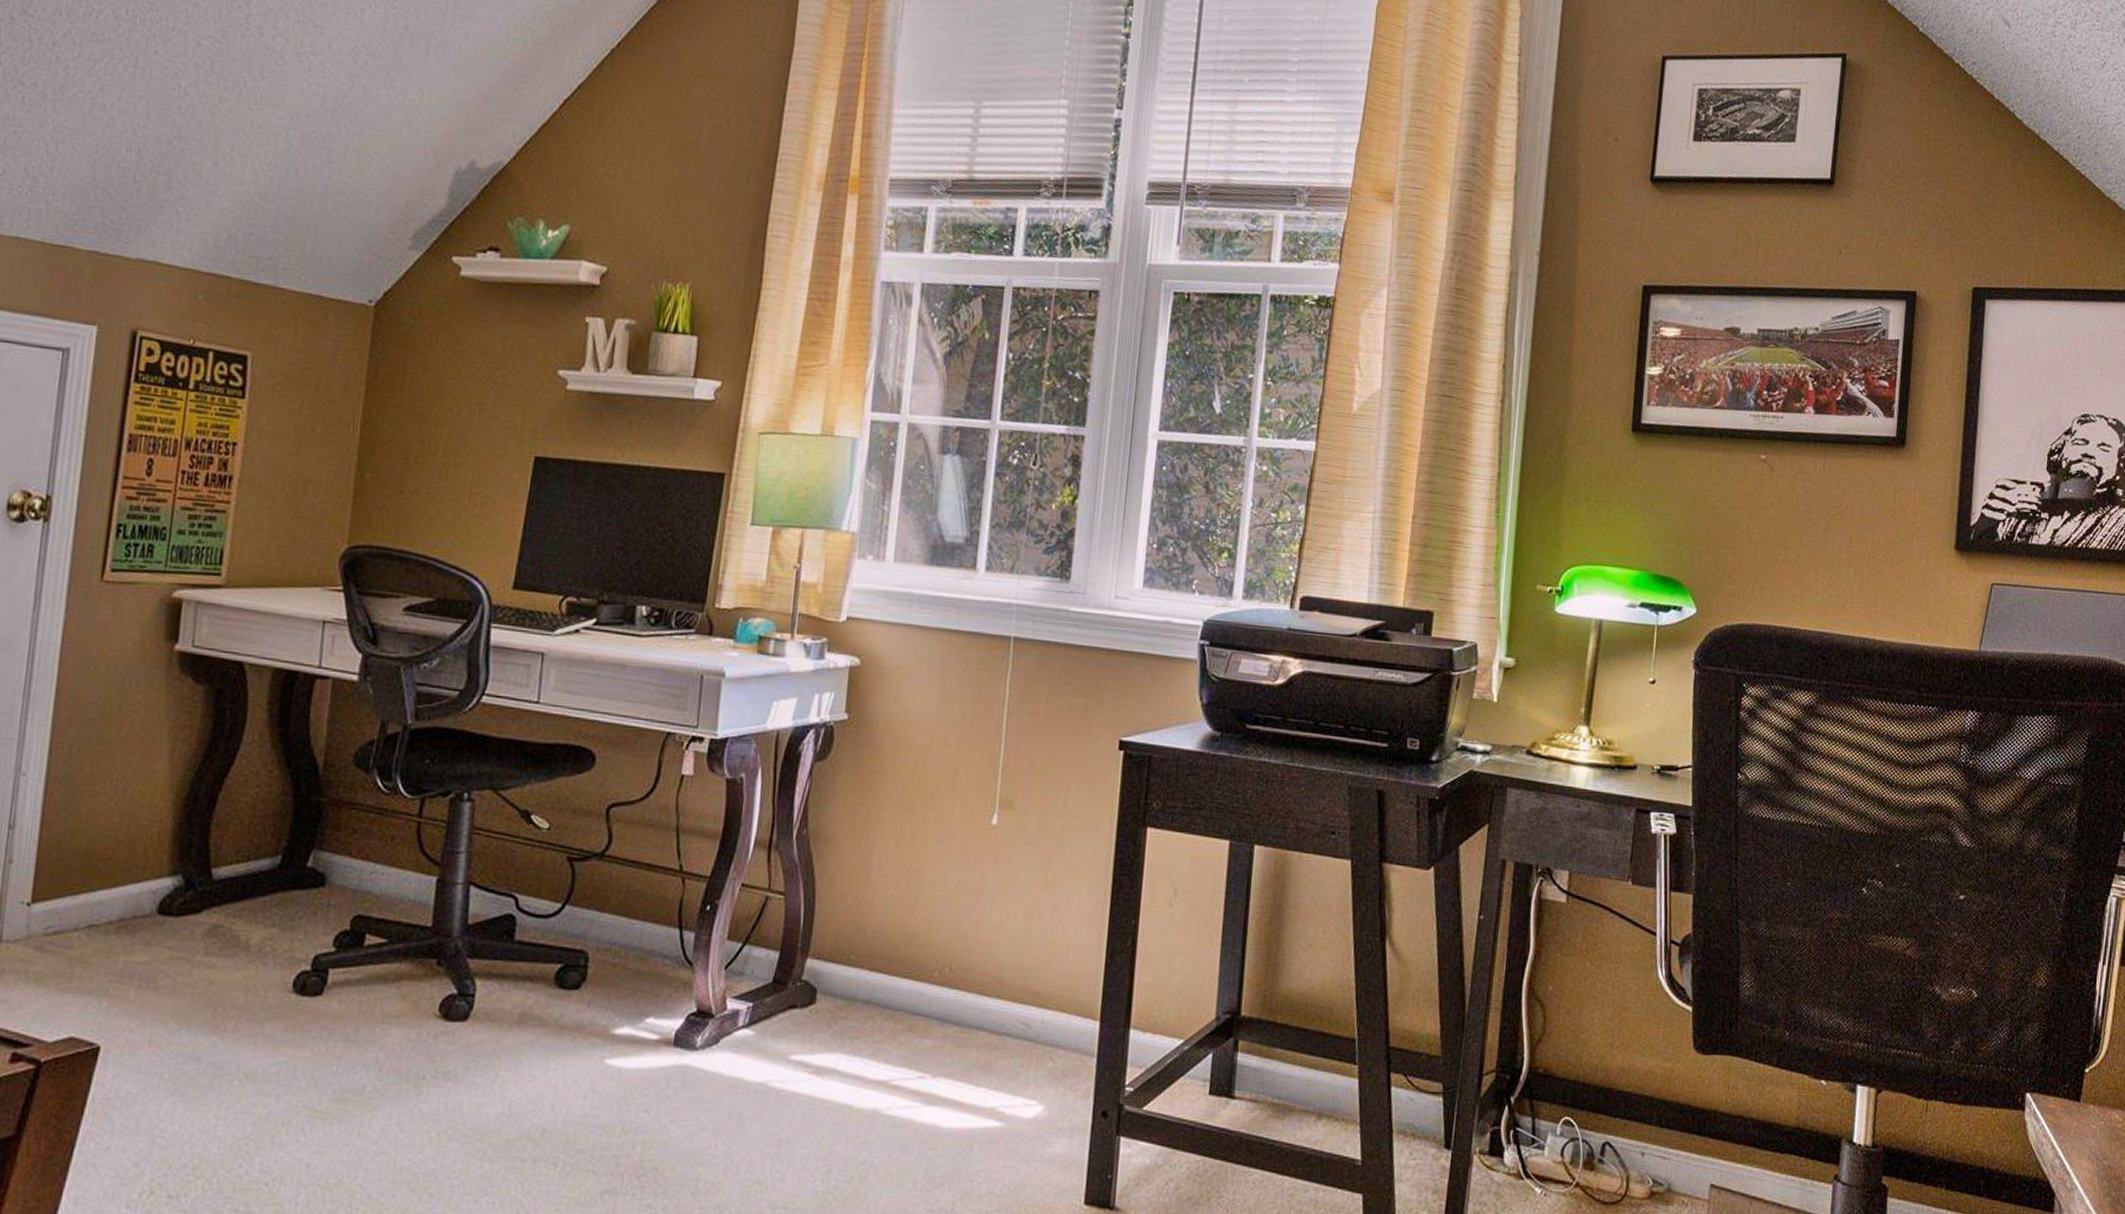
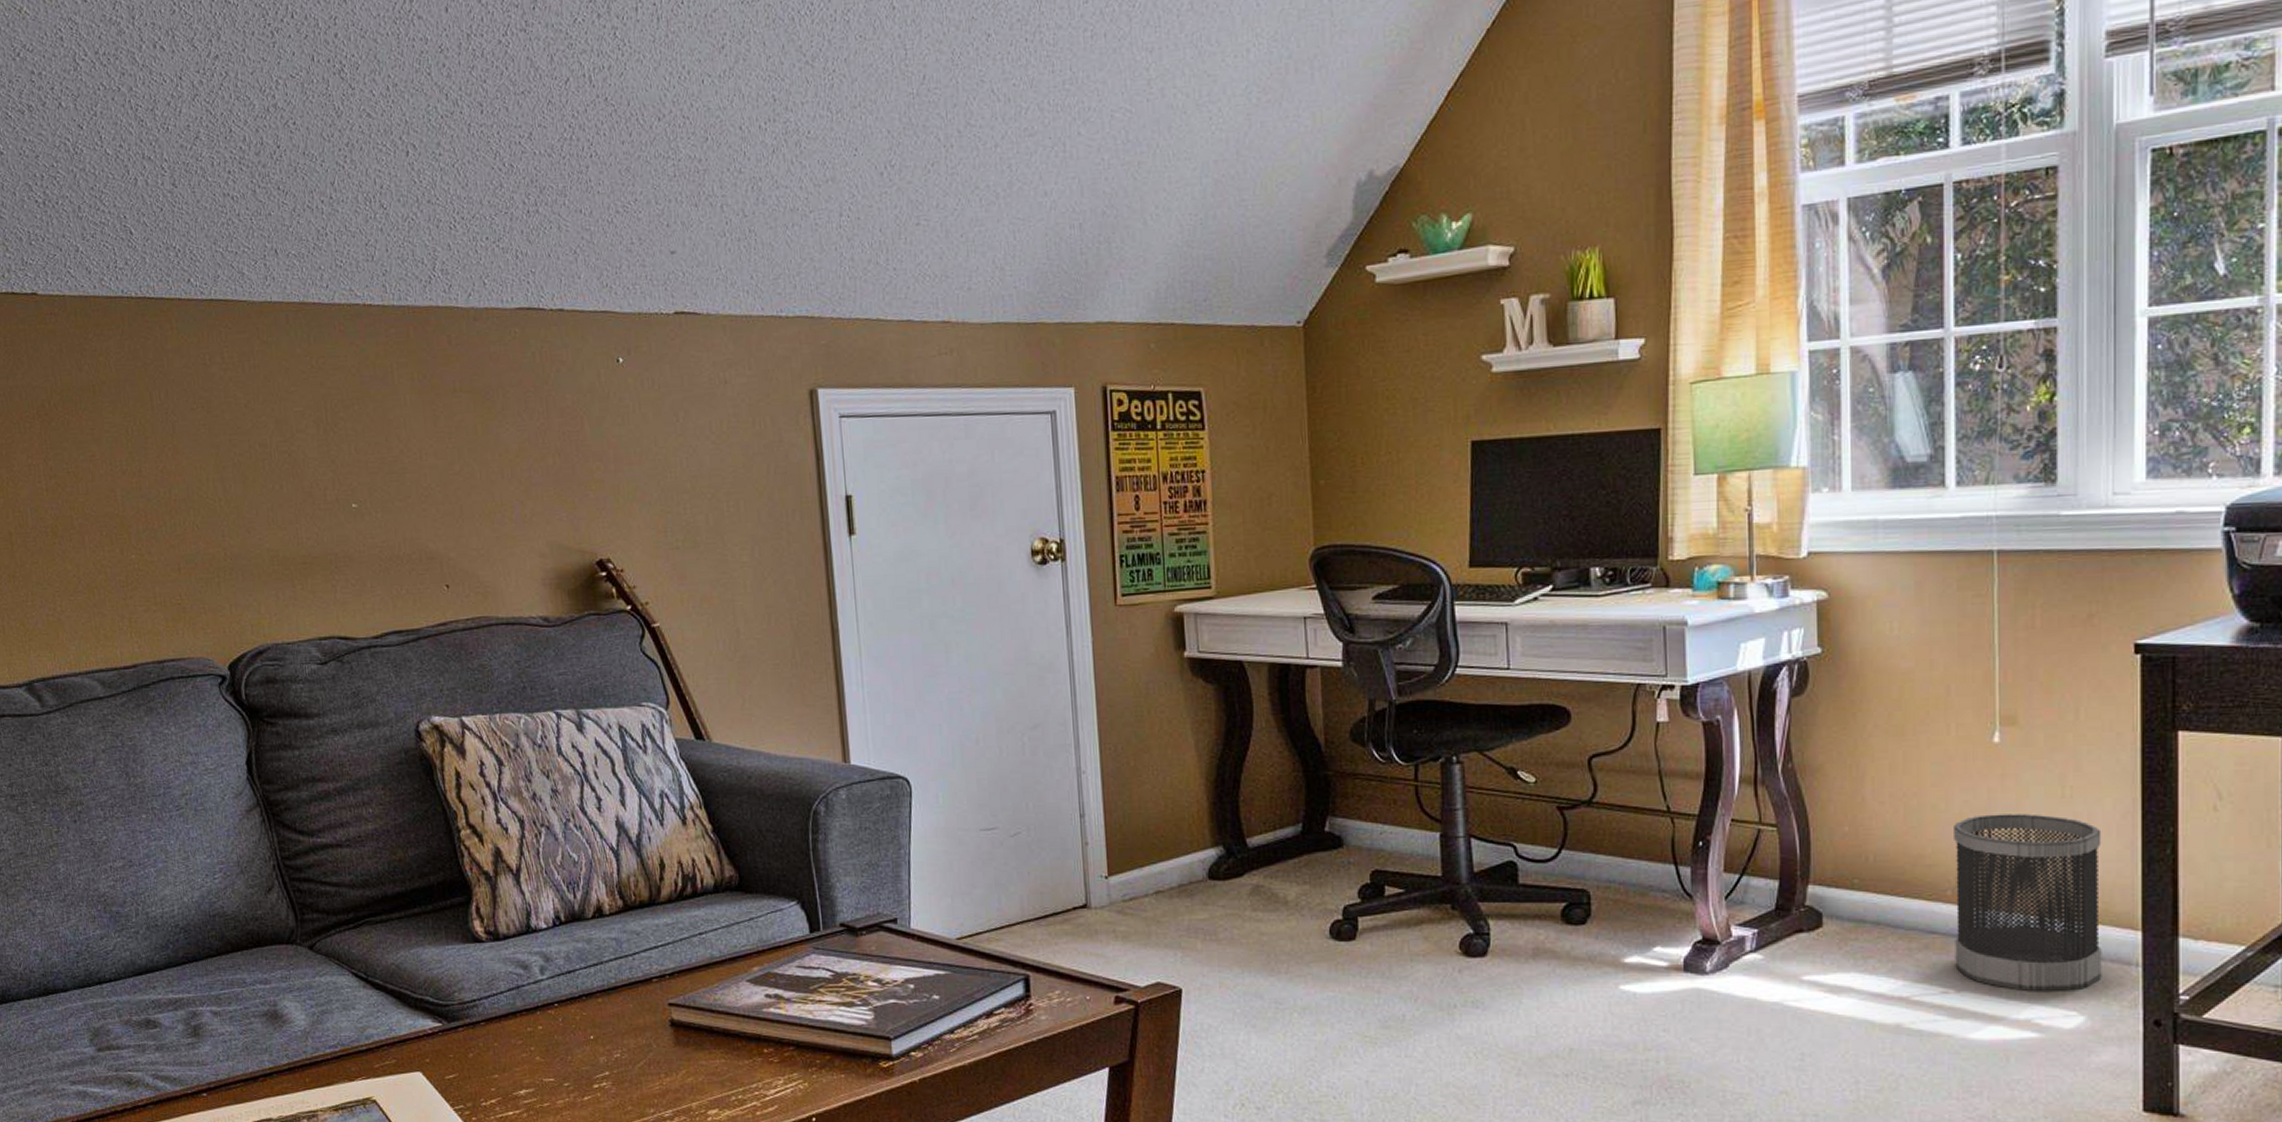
wastebasket: none [934,896,1075,1080] -> present [1954,814,2102,992]

